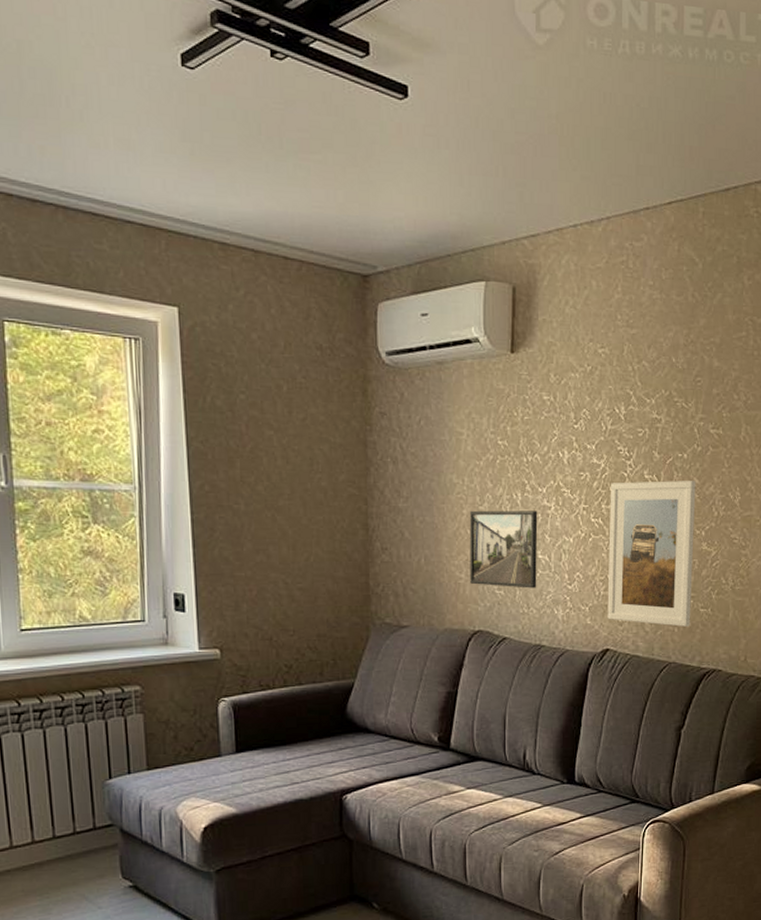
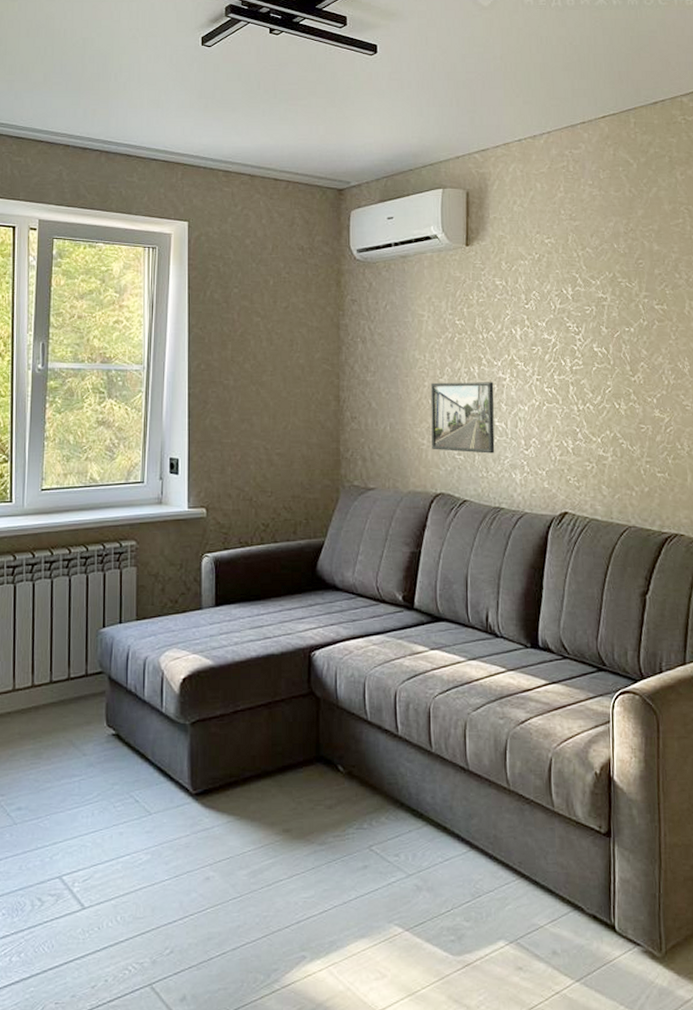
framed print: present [607,481,696,627] -> none [561,352,648,491]

